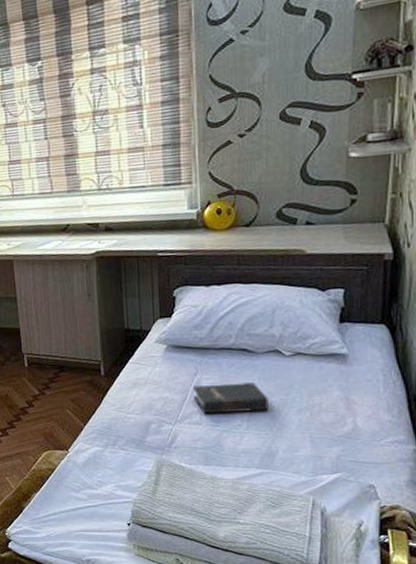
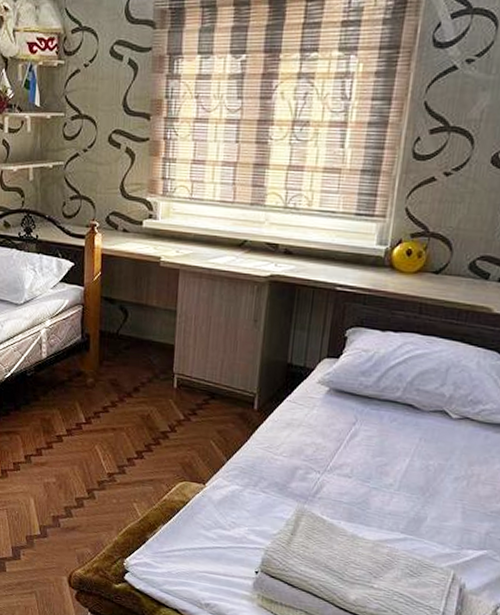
hardback book: present [192,383,269,414] -> none [347,436,426,474]

